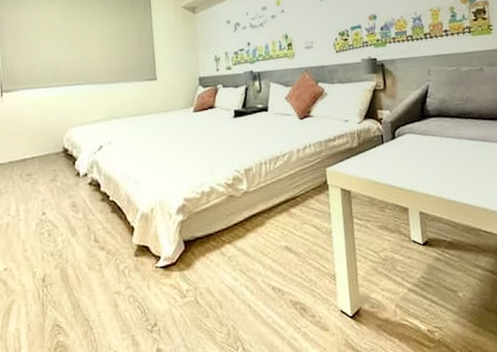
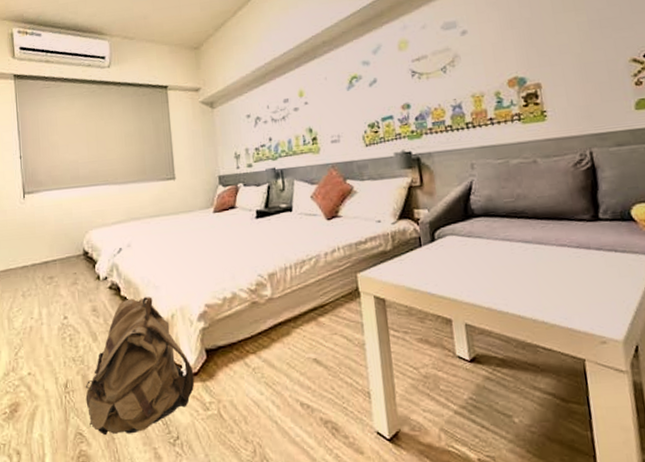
backpack: none [63,192,173,326] -> present [85,297,195,436]

